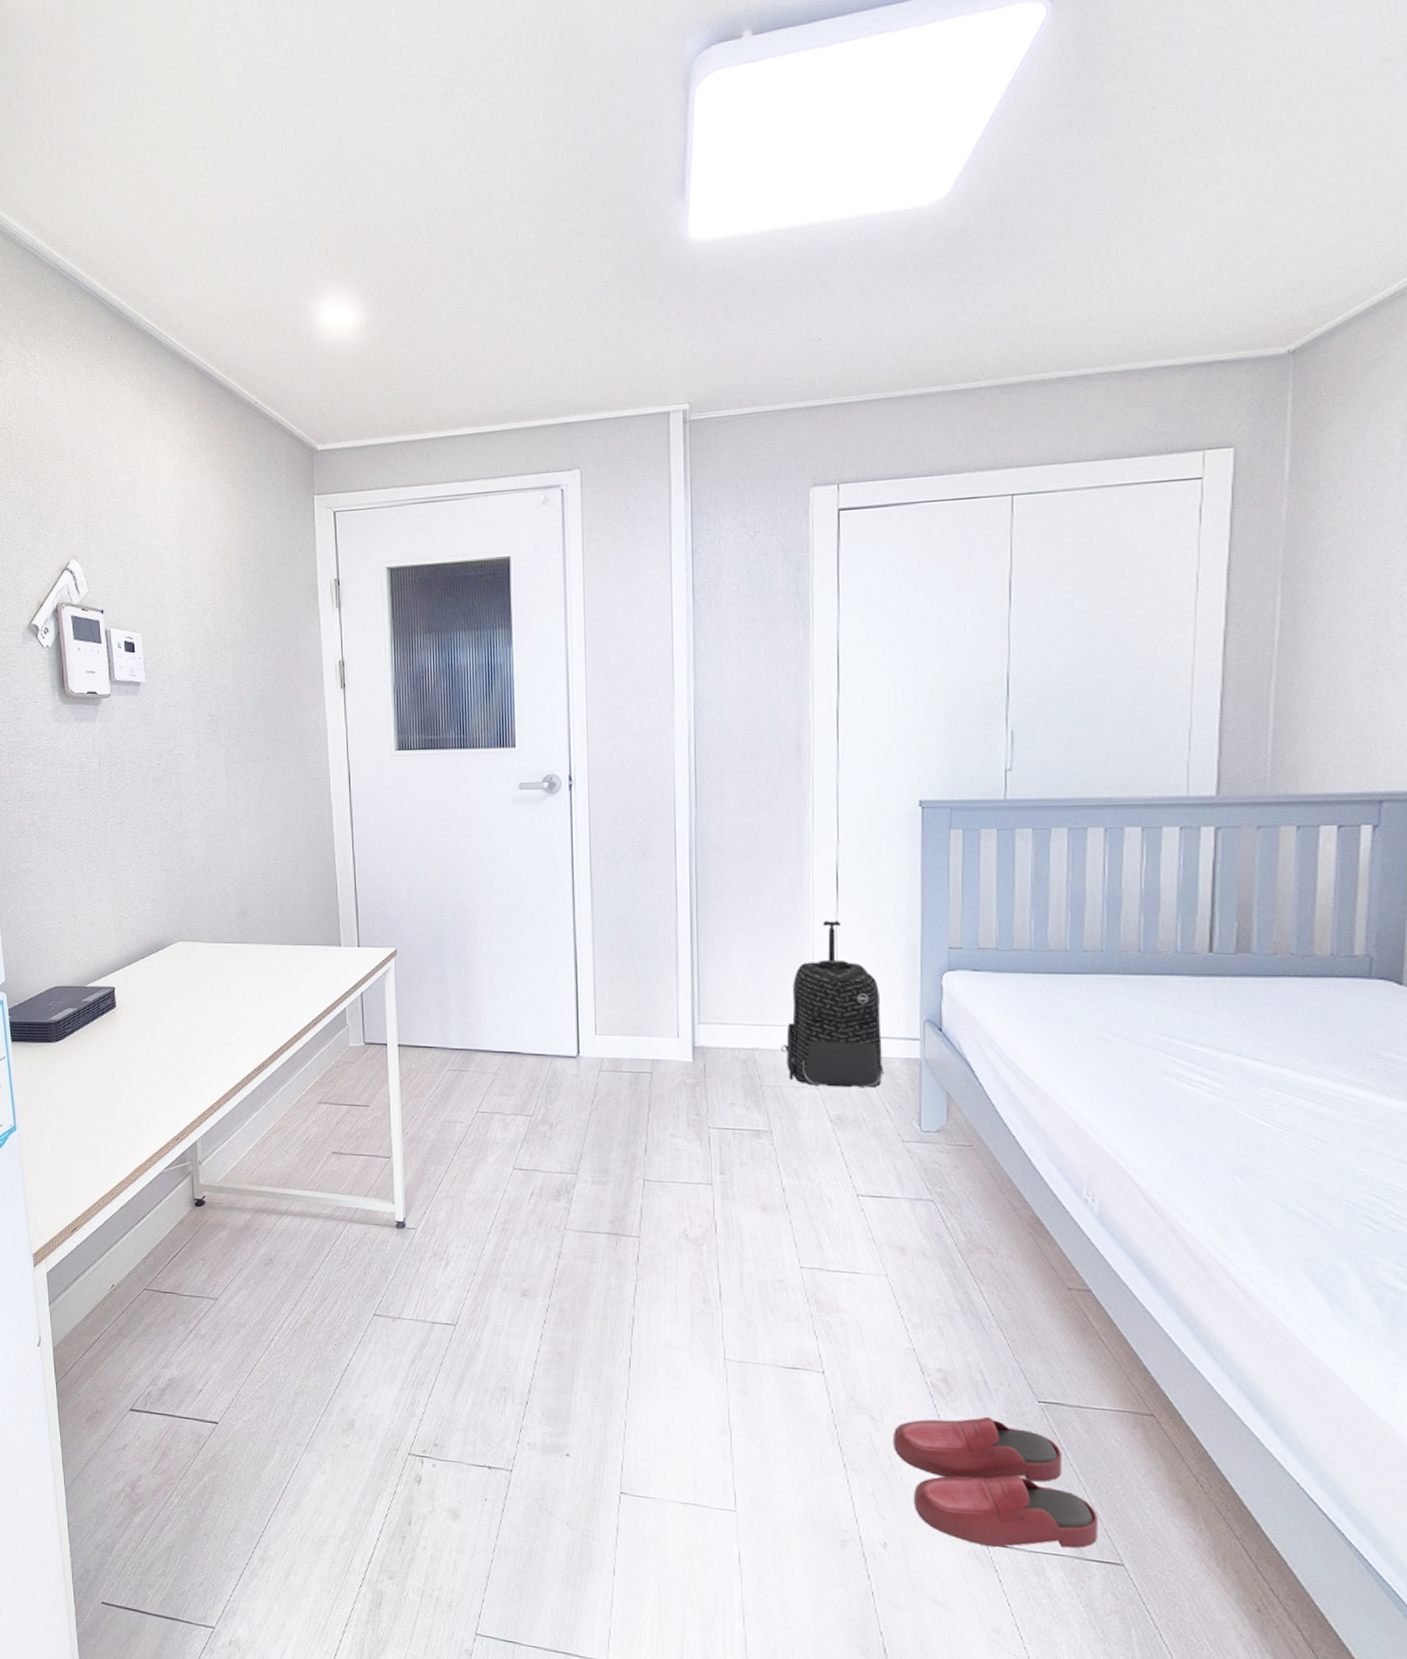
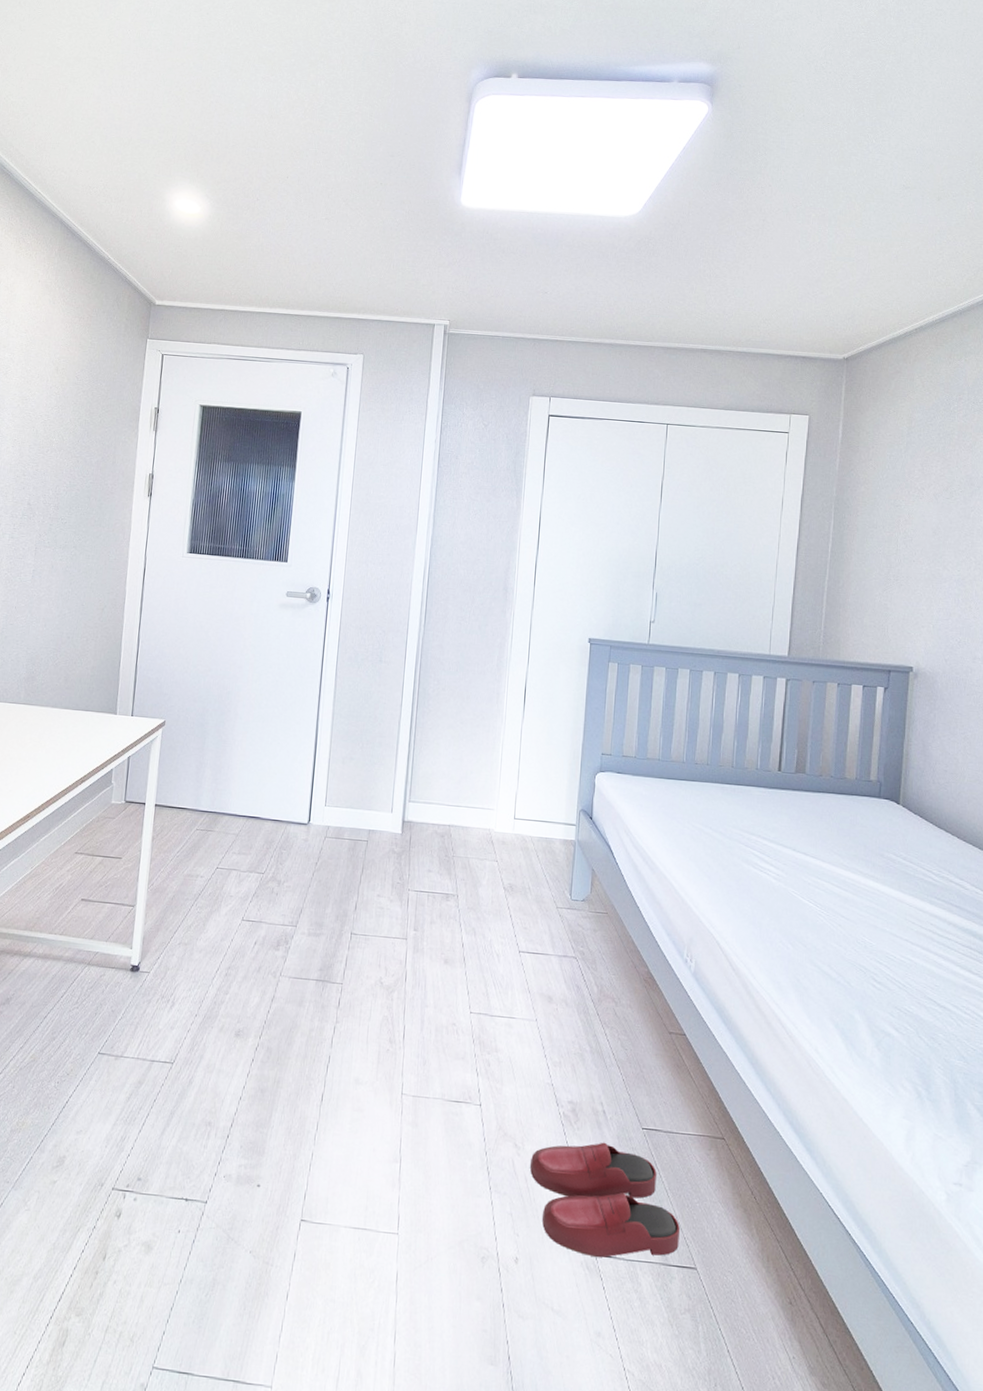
suitcase: present [780,921,884,1088] -> none [470,725,549,863]

